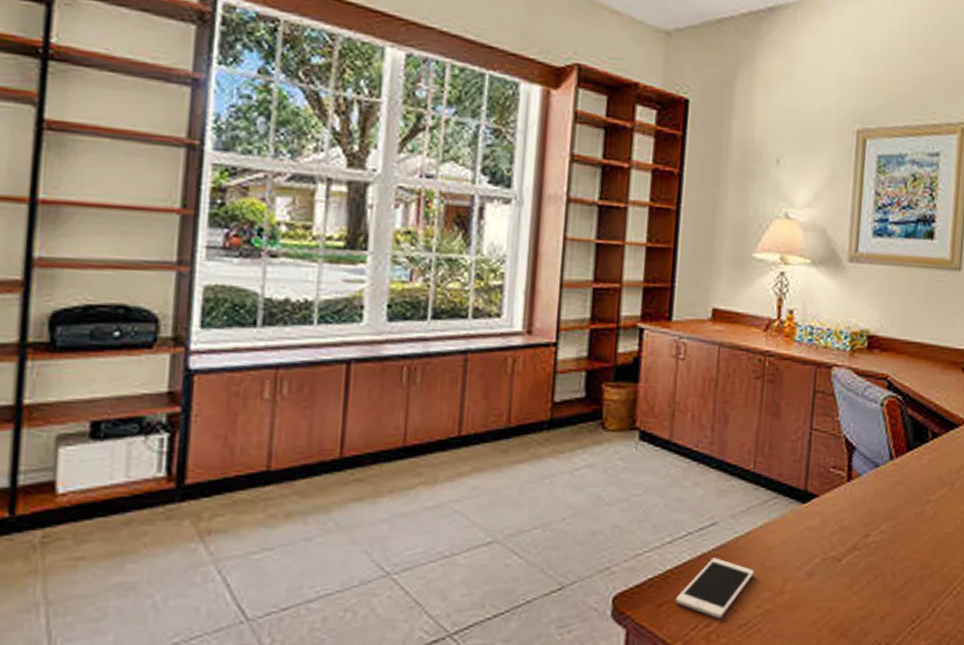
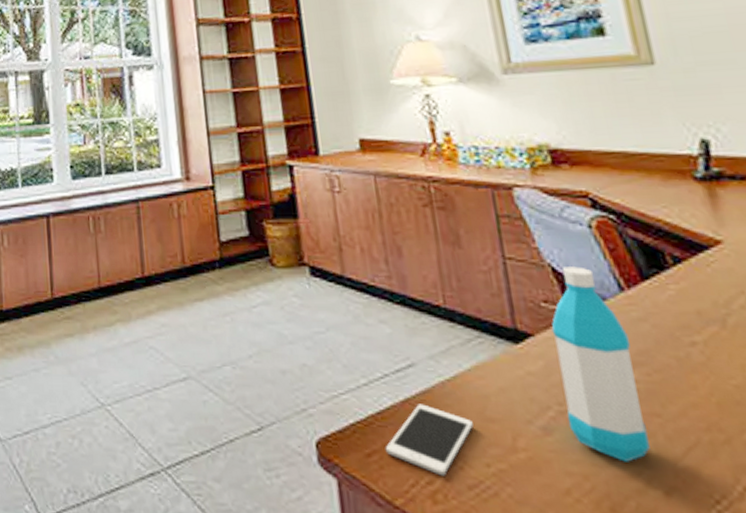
water bottle: none [827,438,887,596] -> present [551,267,650,462]

